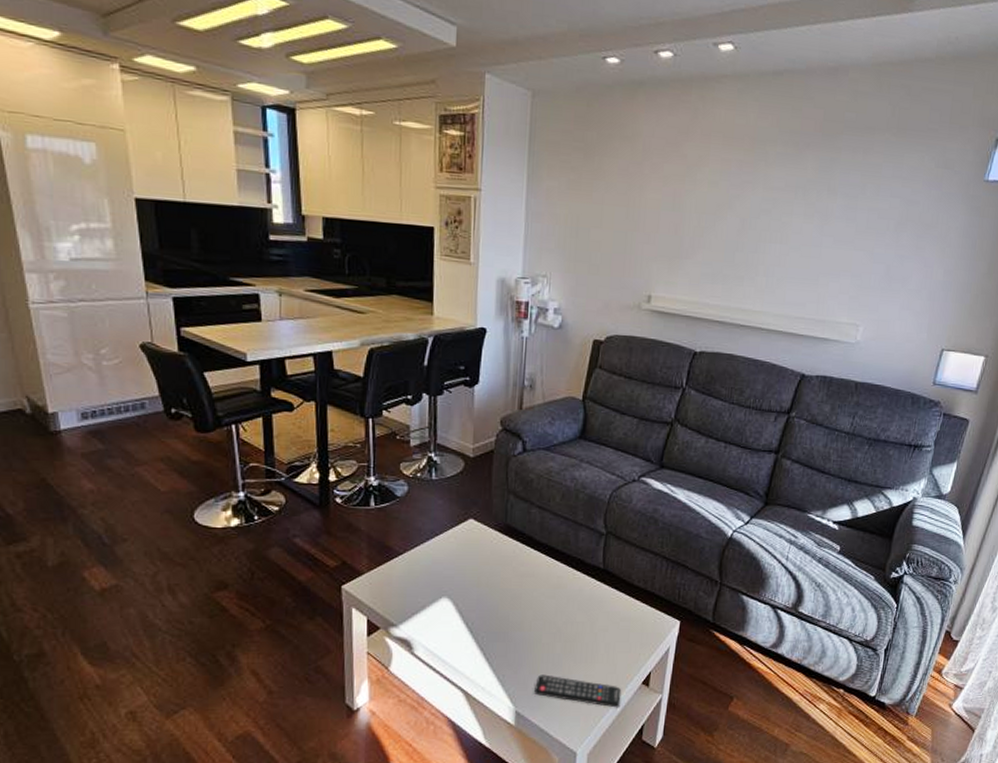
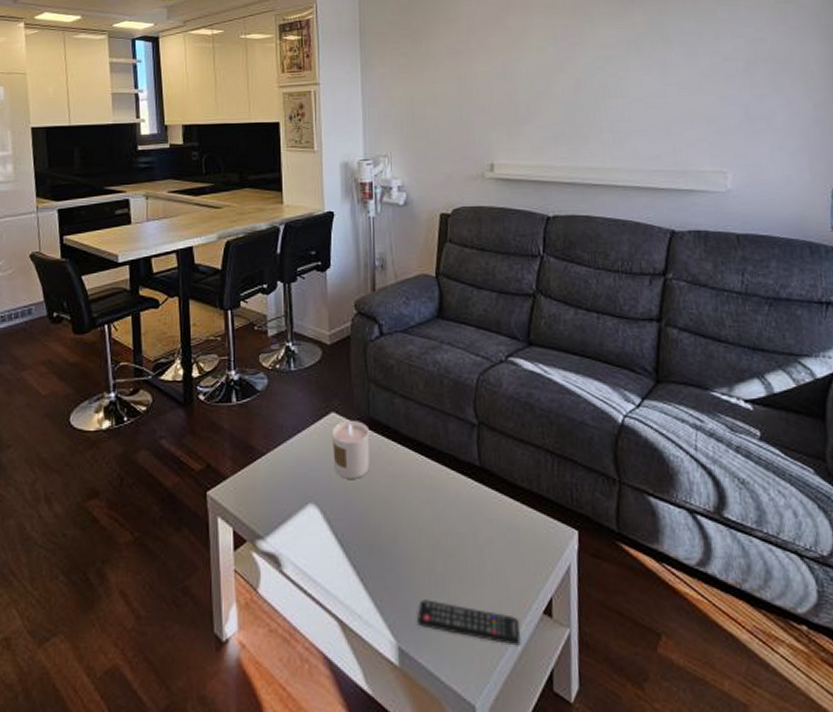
candle: none [468,527,506,577] -> present [332,421,370,479]

